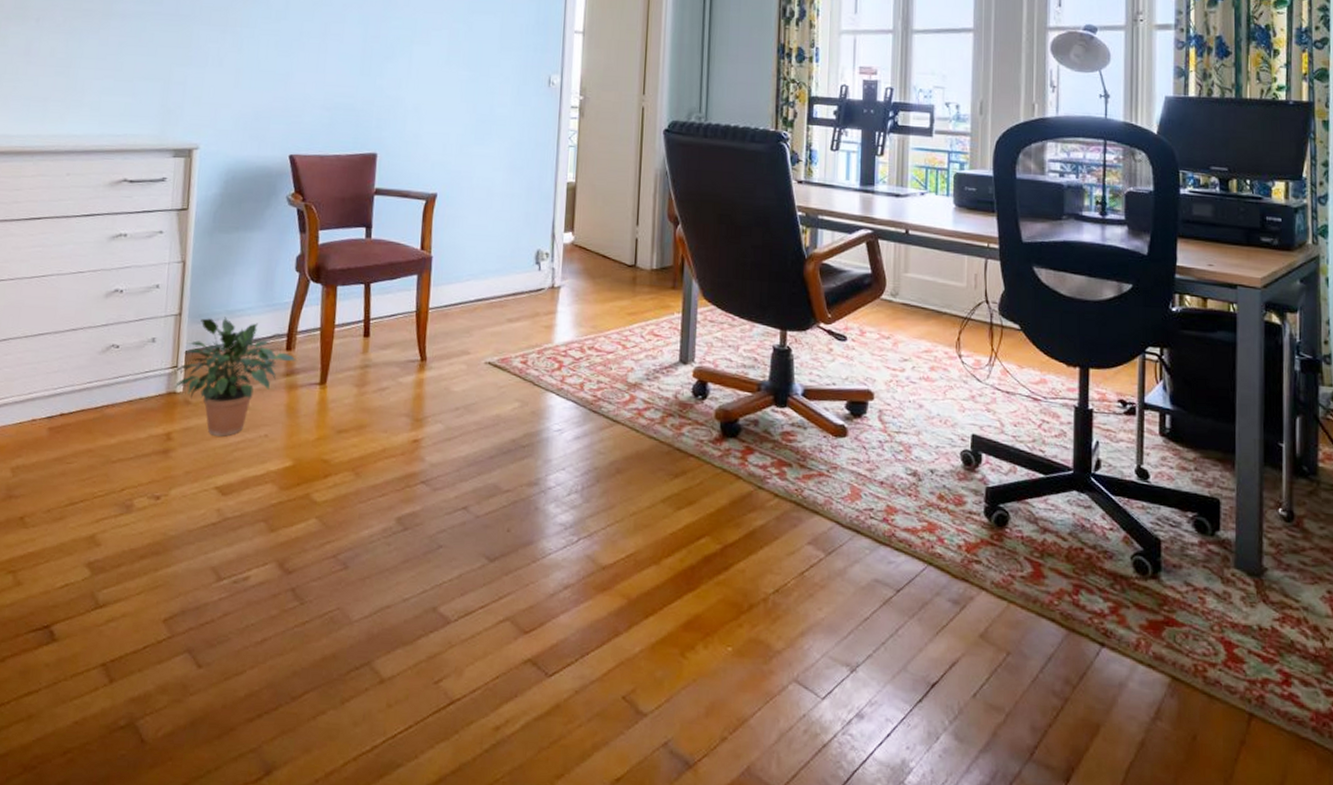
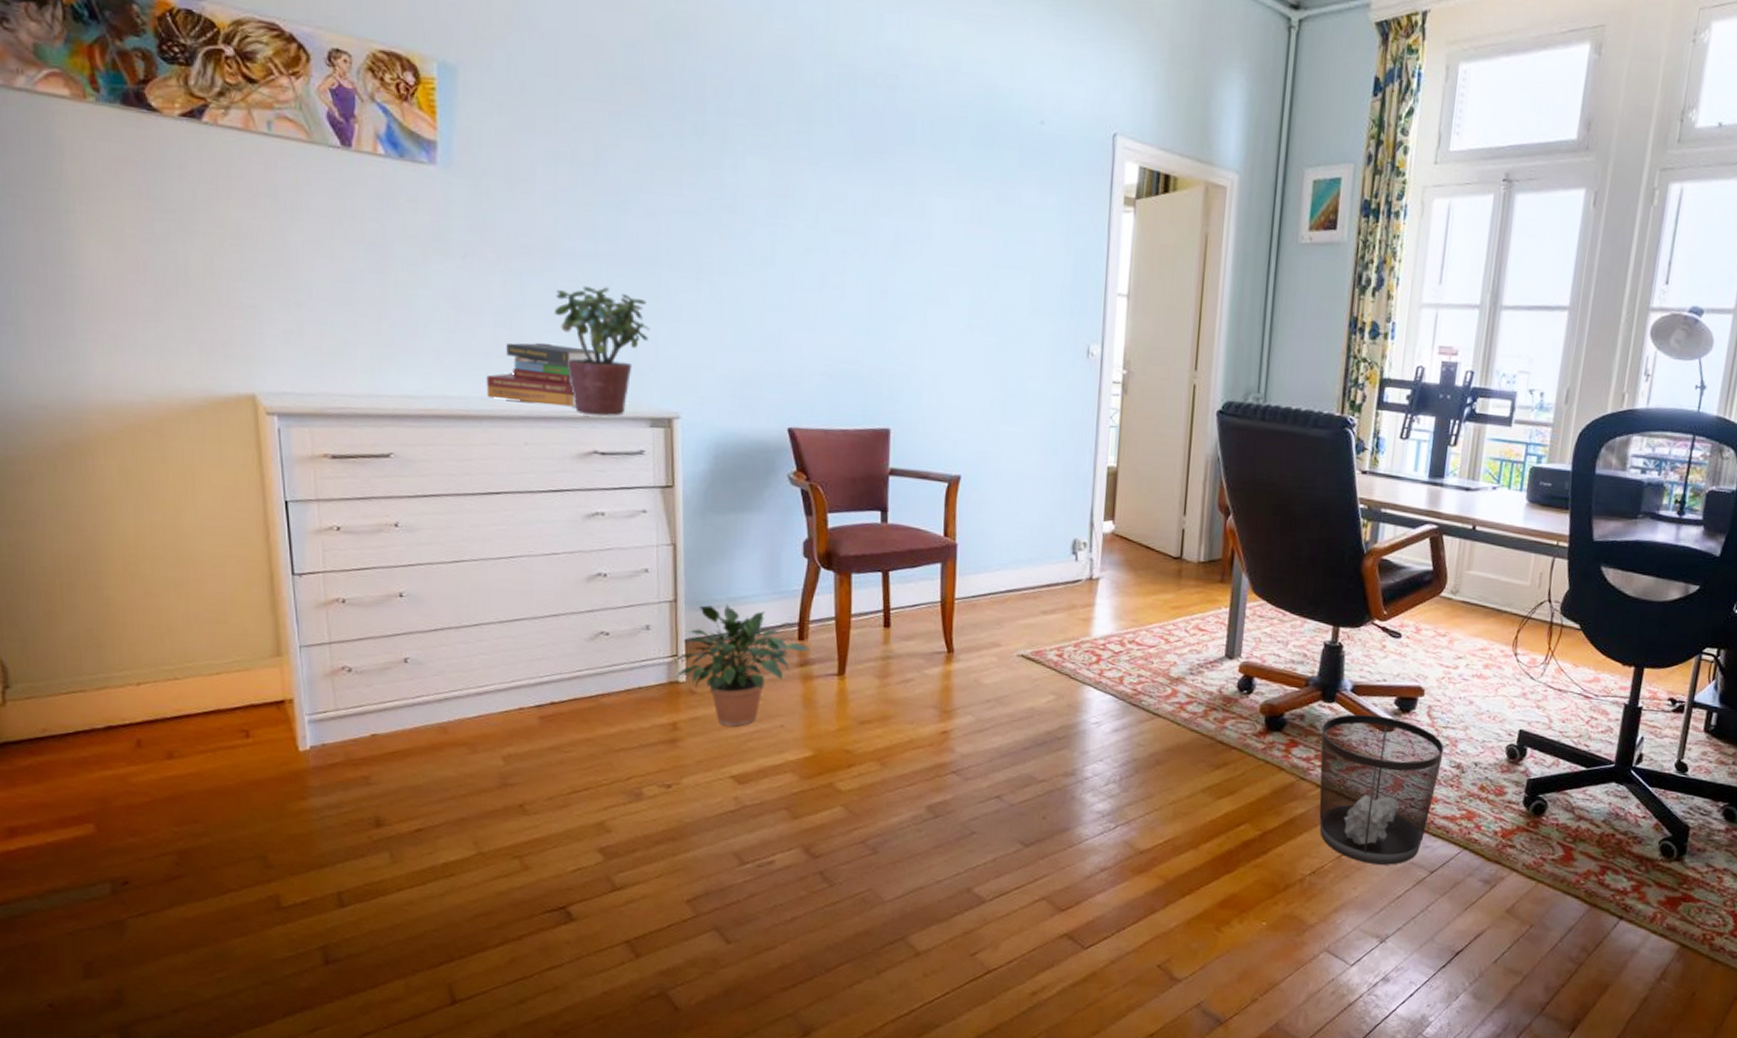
books: none [40,88,139,142] -> present [486,343,602,407]
potted plant: none [104,40,181,149] -> present [555,286,650,417]
waste bin: none [775,419,899,583] -> present [1319,714,1444,865]

